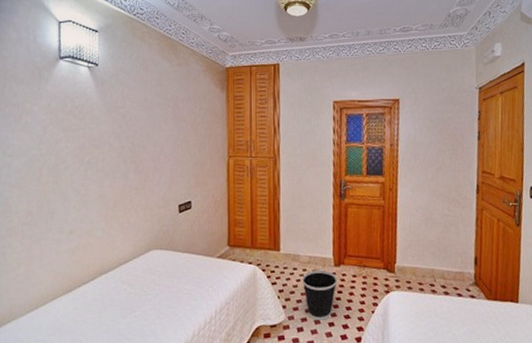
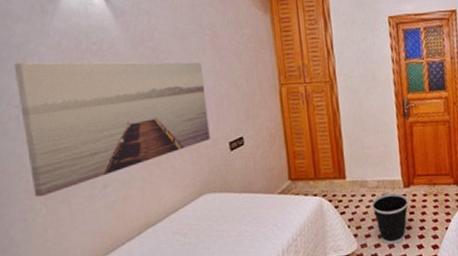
wall art: none [12,118,163,236] -> present [13,62,210,198]

